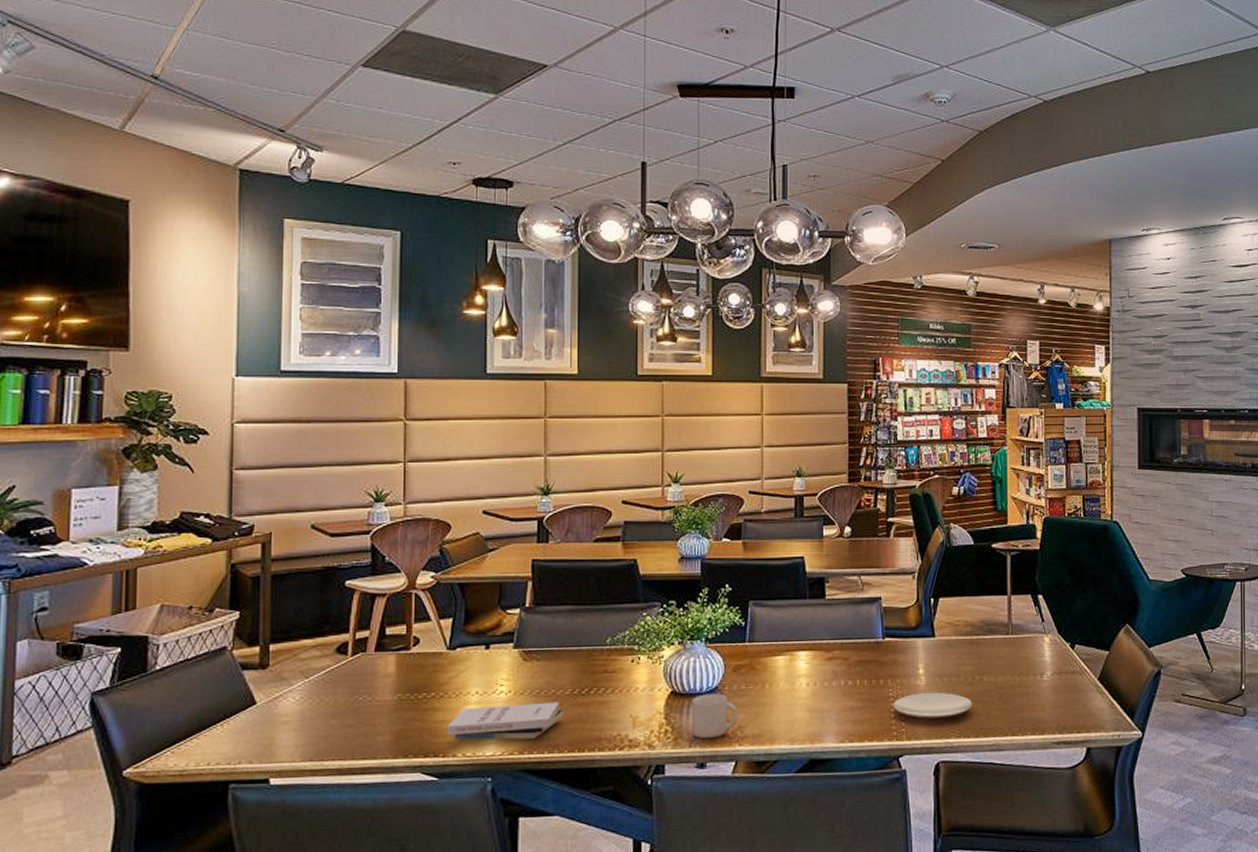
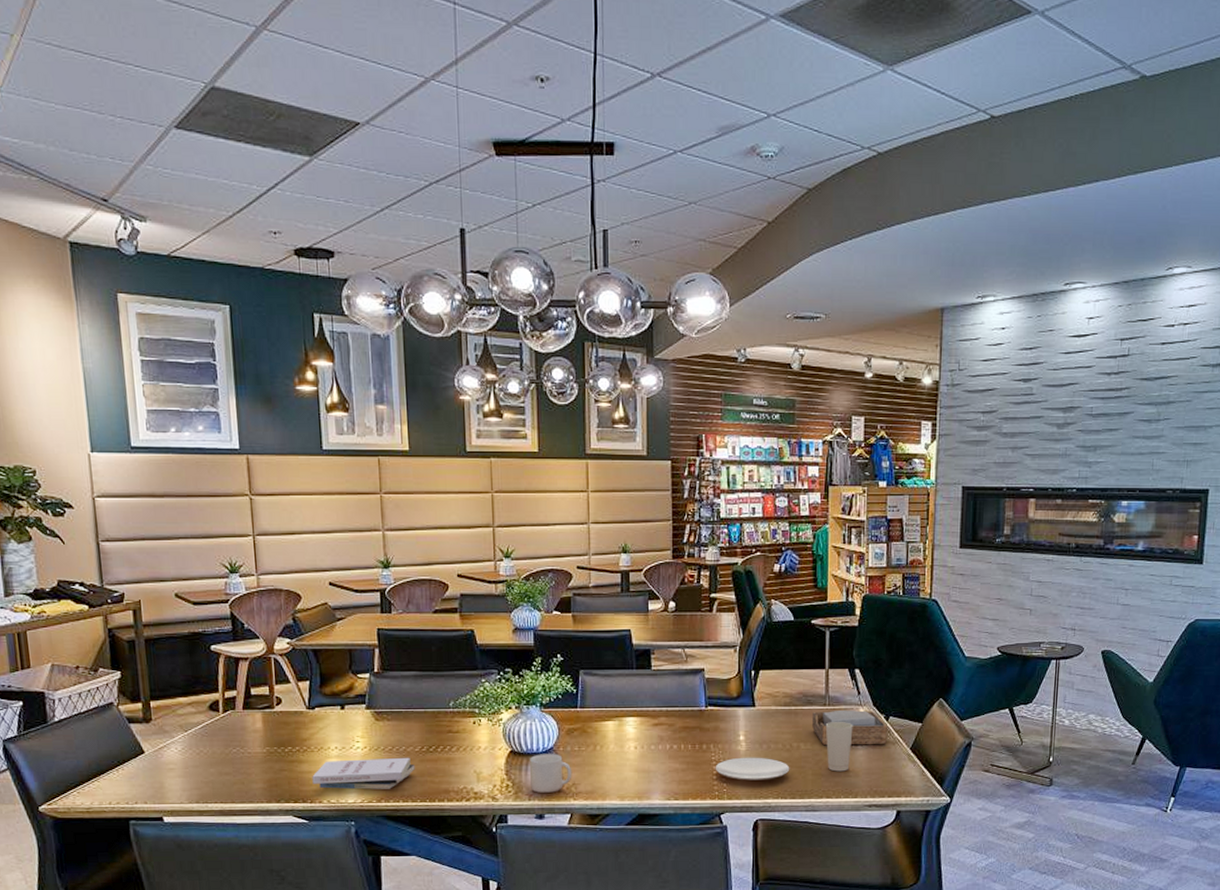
napkin holder: none [994,638,1073,677] -> present [811,709,887,746]
cup: none [1009,651,1038,706] -> present [825,722,853,772]

